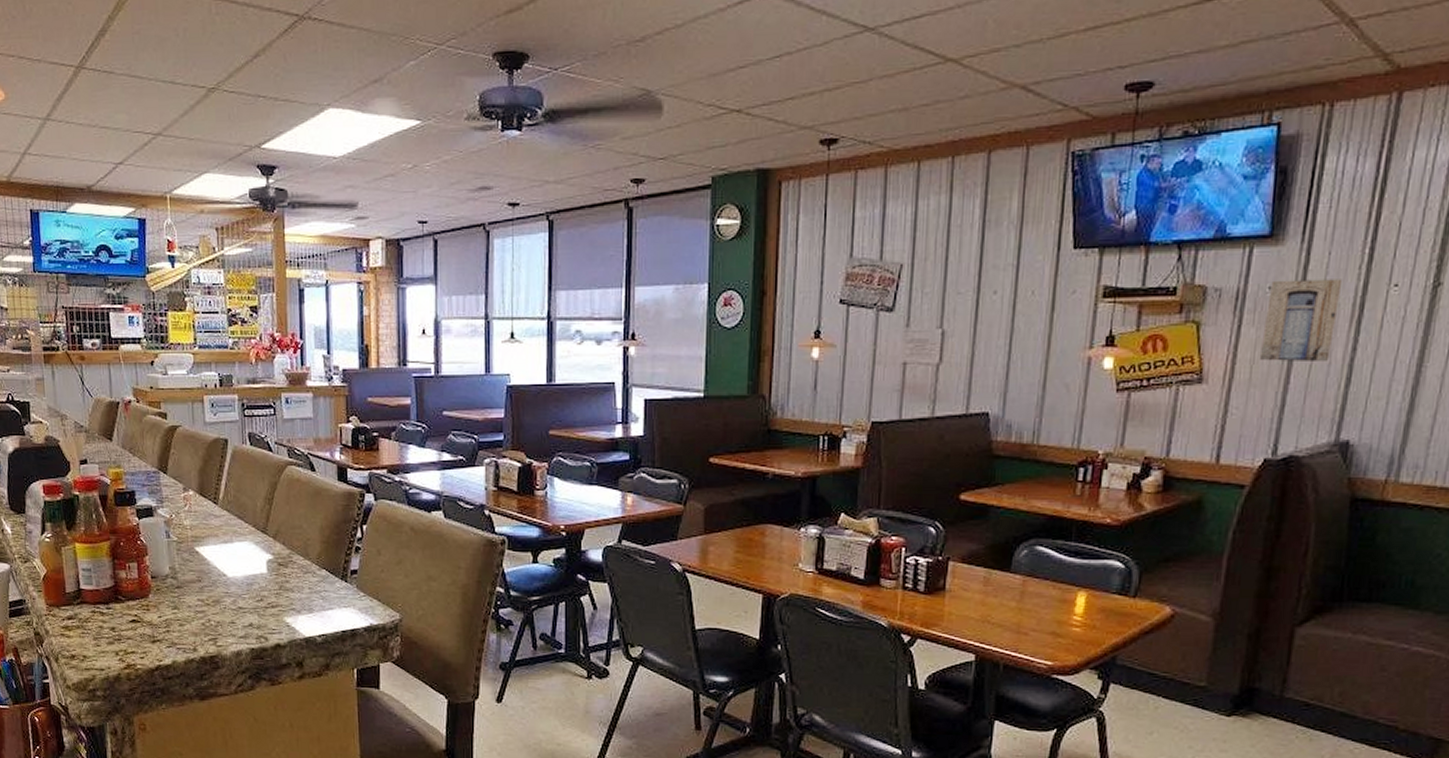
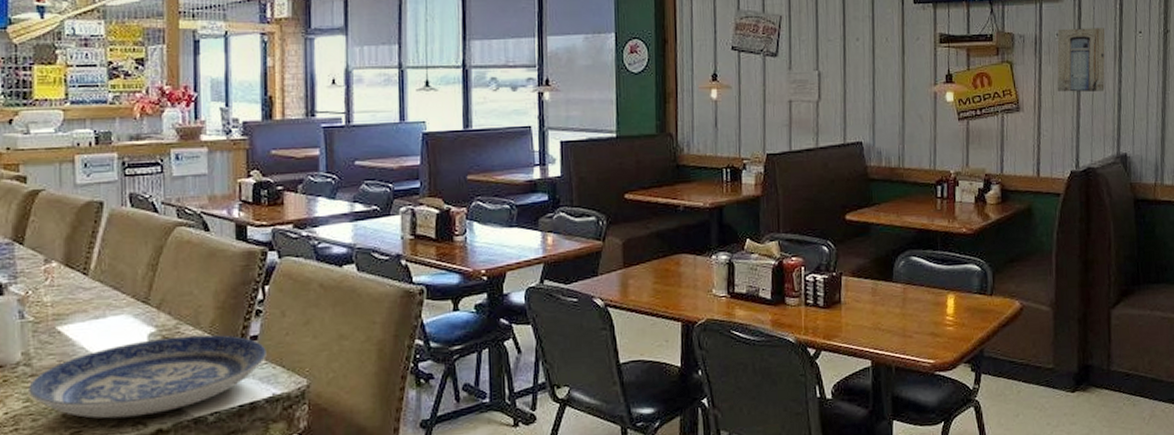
plate: none [176,564,365,631] -> present [29,335,267,419]

